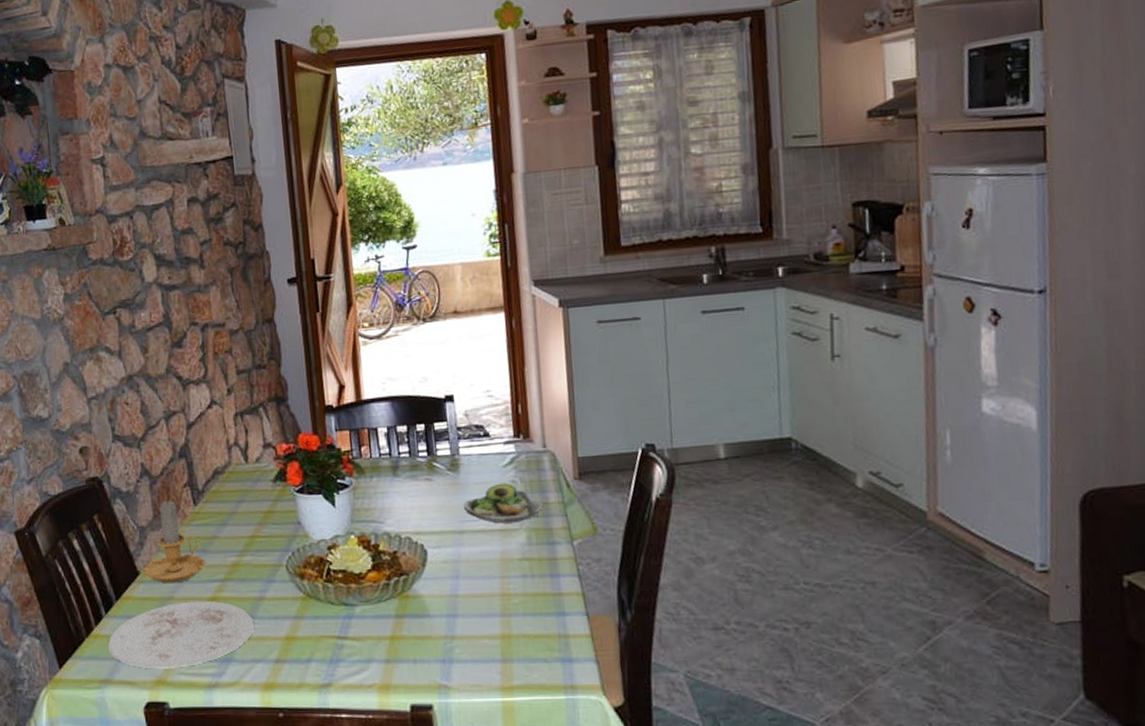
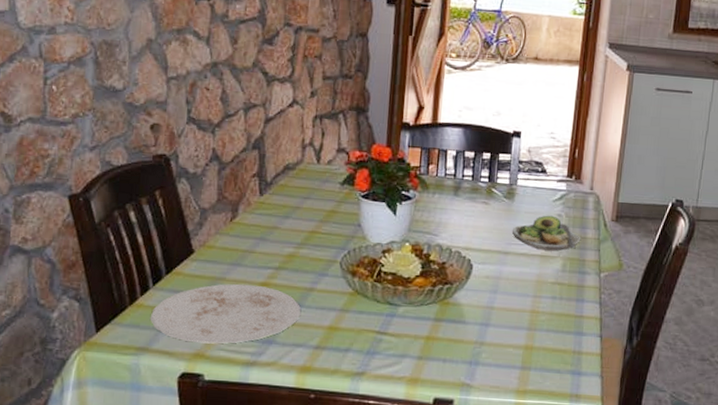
candle: present [143,497,206,584] -> none [198,184,263,265]

